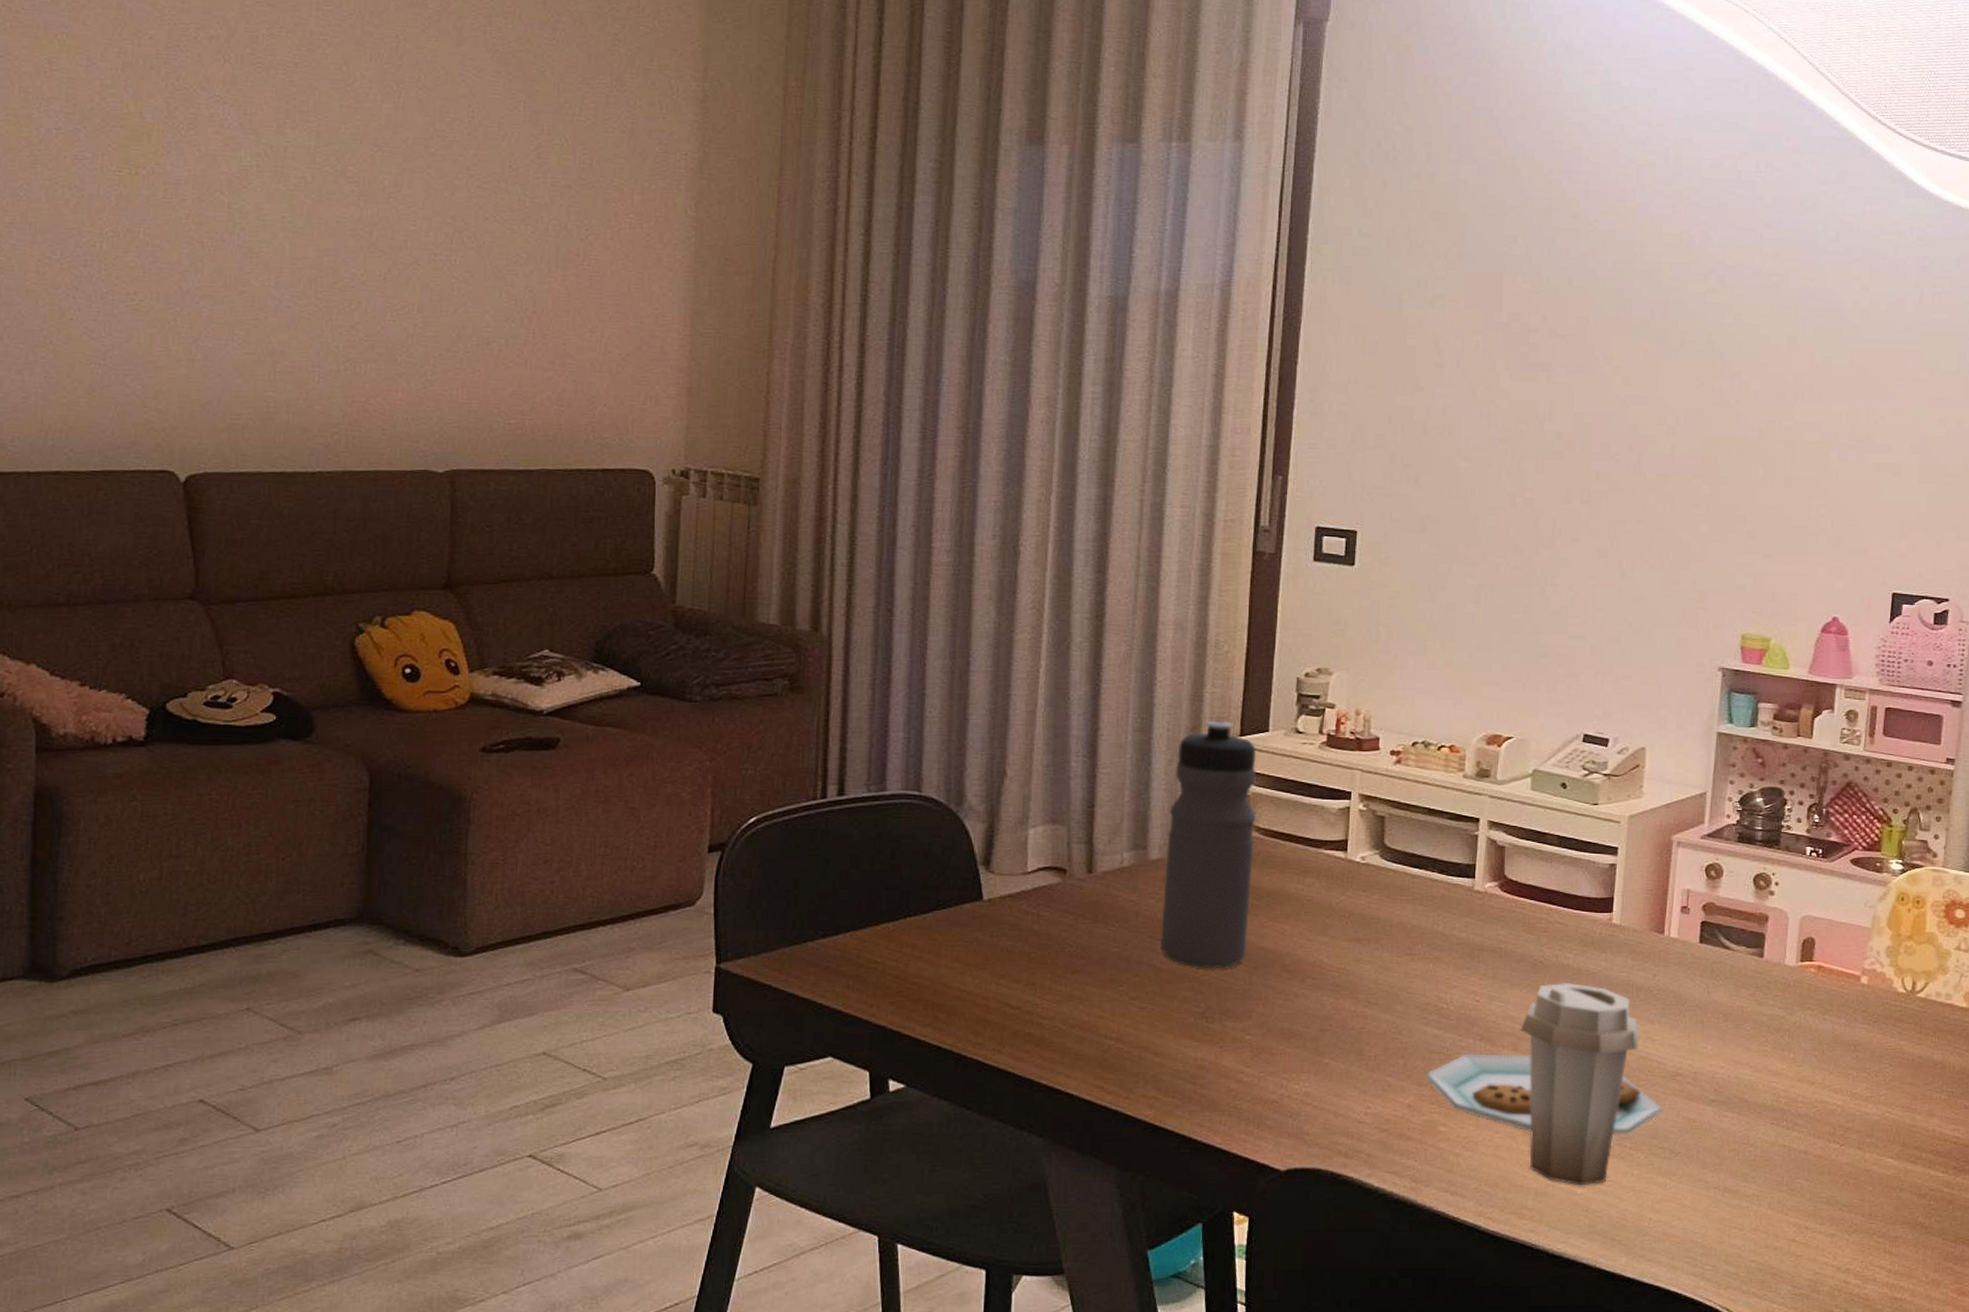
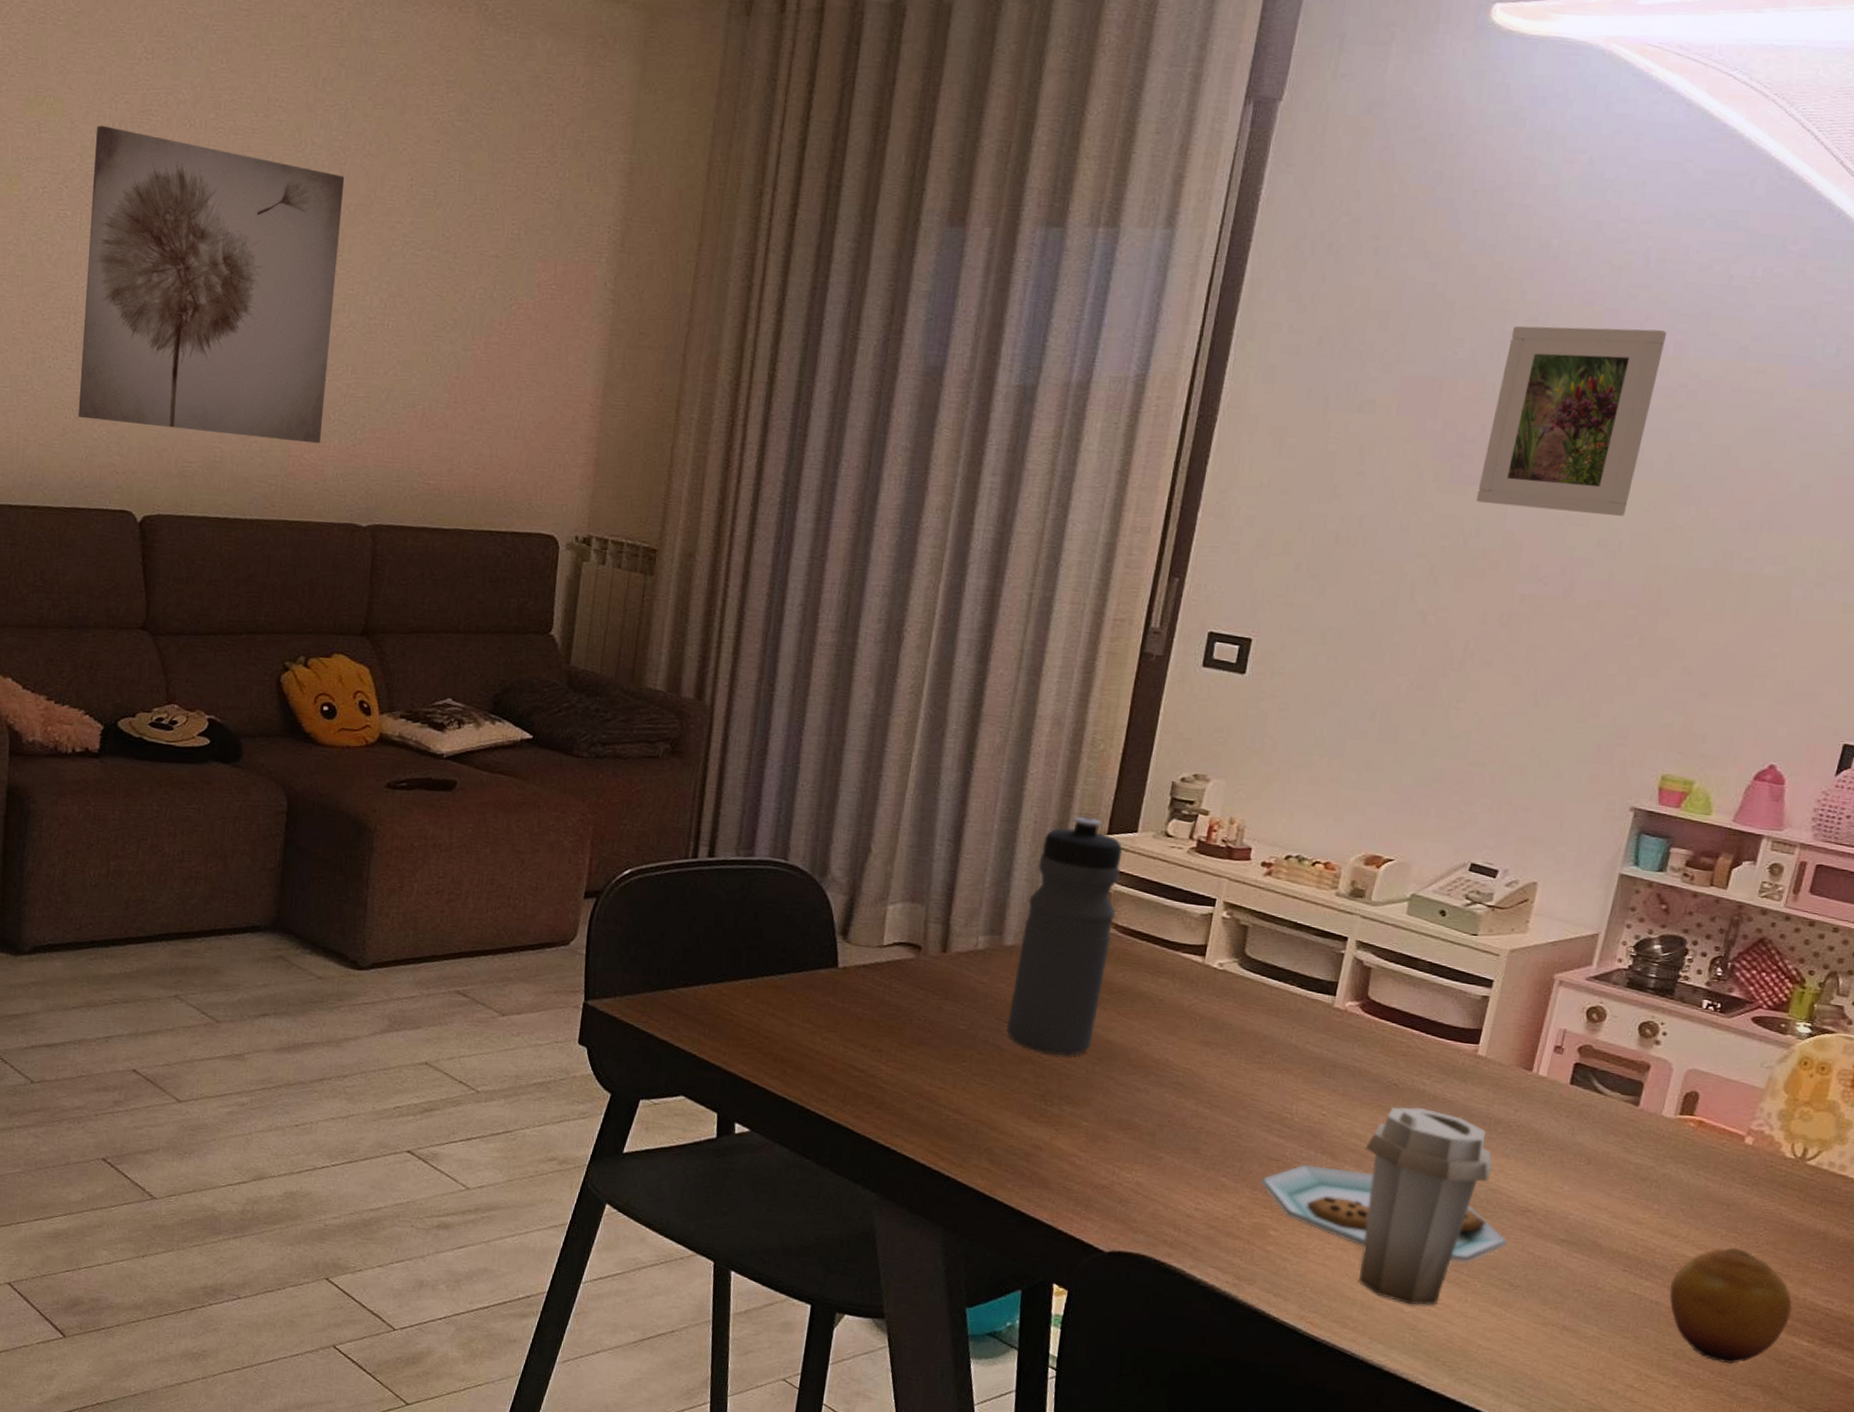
wall art: none [106,62,400,388] -> present [78,125,345,444]
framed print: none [1546,221,1692,394] -> present [1476,326,1667,516]
fruit: none [1815,1087,1924,1205] -> present [1669,1247,1792,1364]

